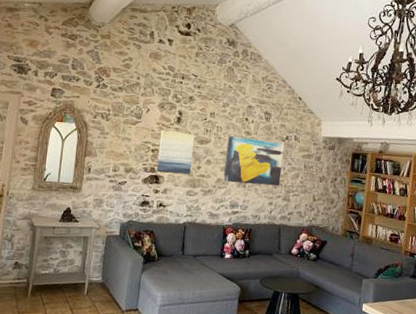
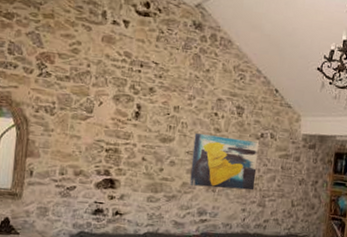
wall art: present [156,129,195,175] -> none [111,126,156,178]

